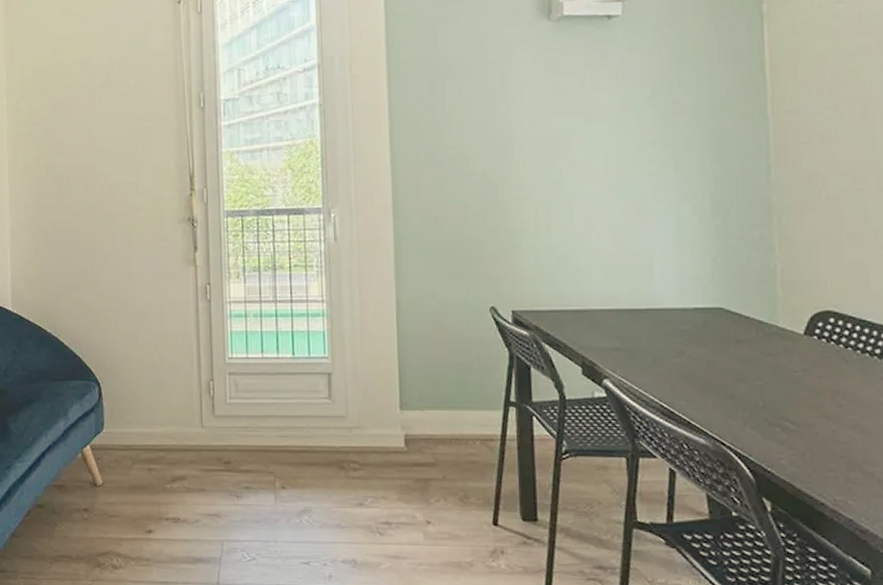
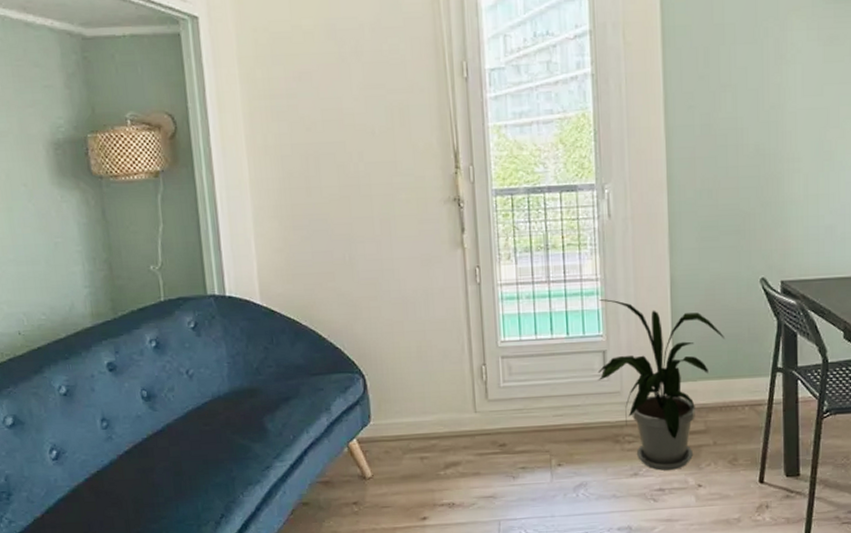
house plant: none [323,321,453,503] -> present [597,299,724,471]

